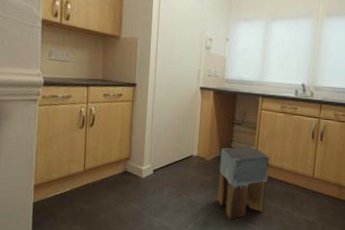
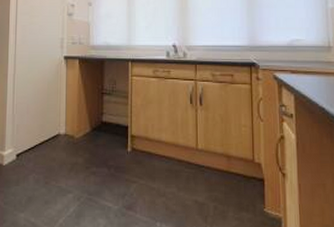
stool: present [217,146,270,219] -> none [90,118,147,208]

